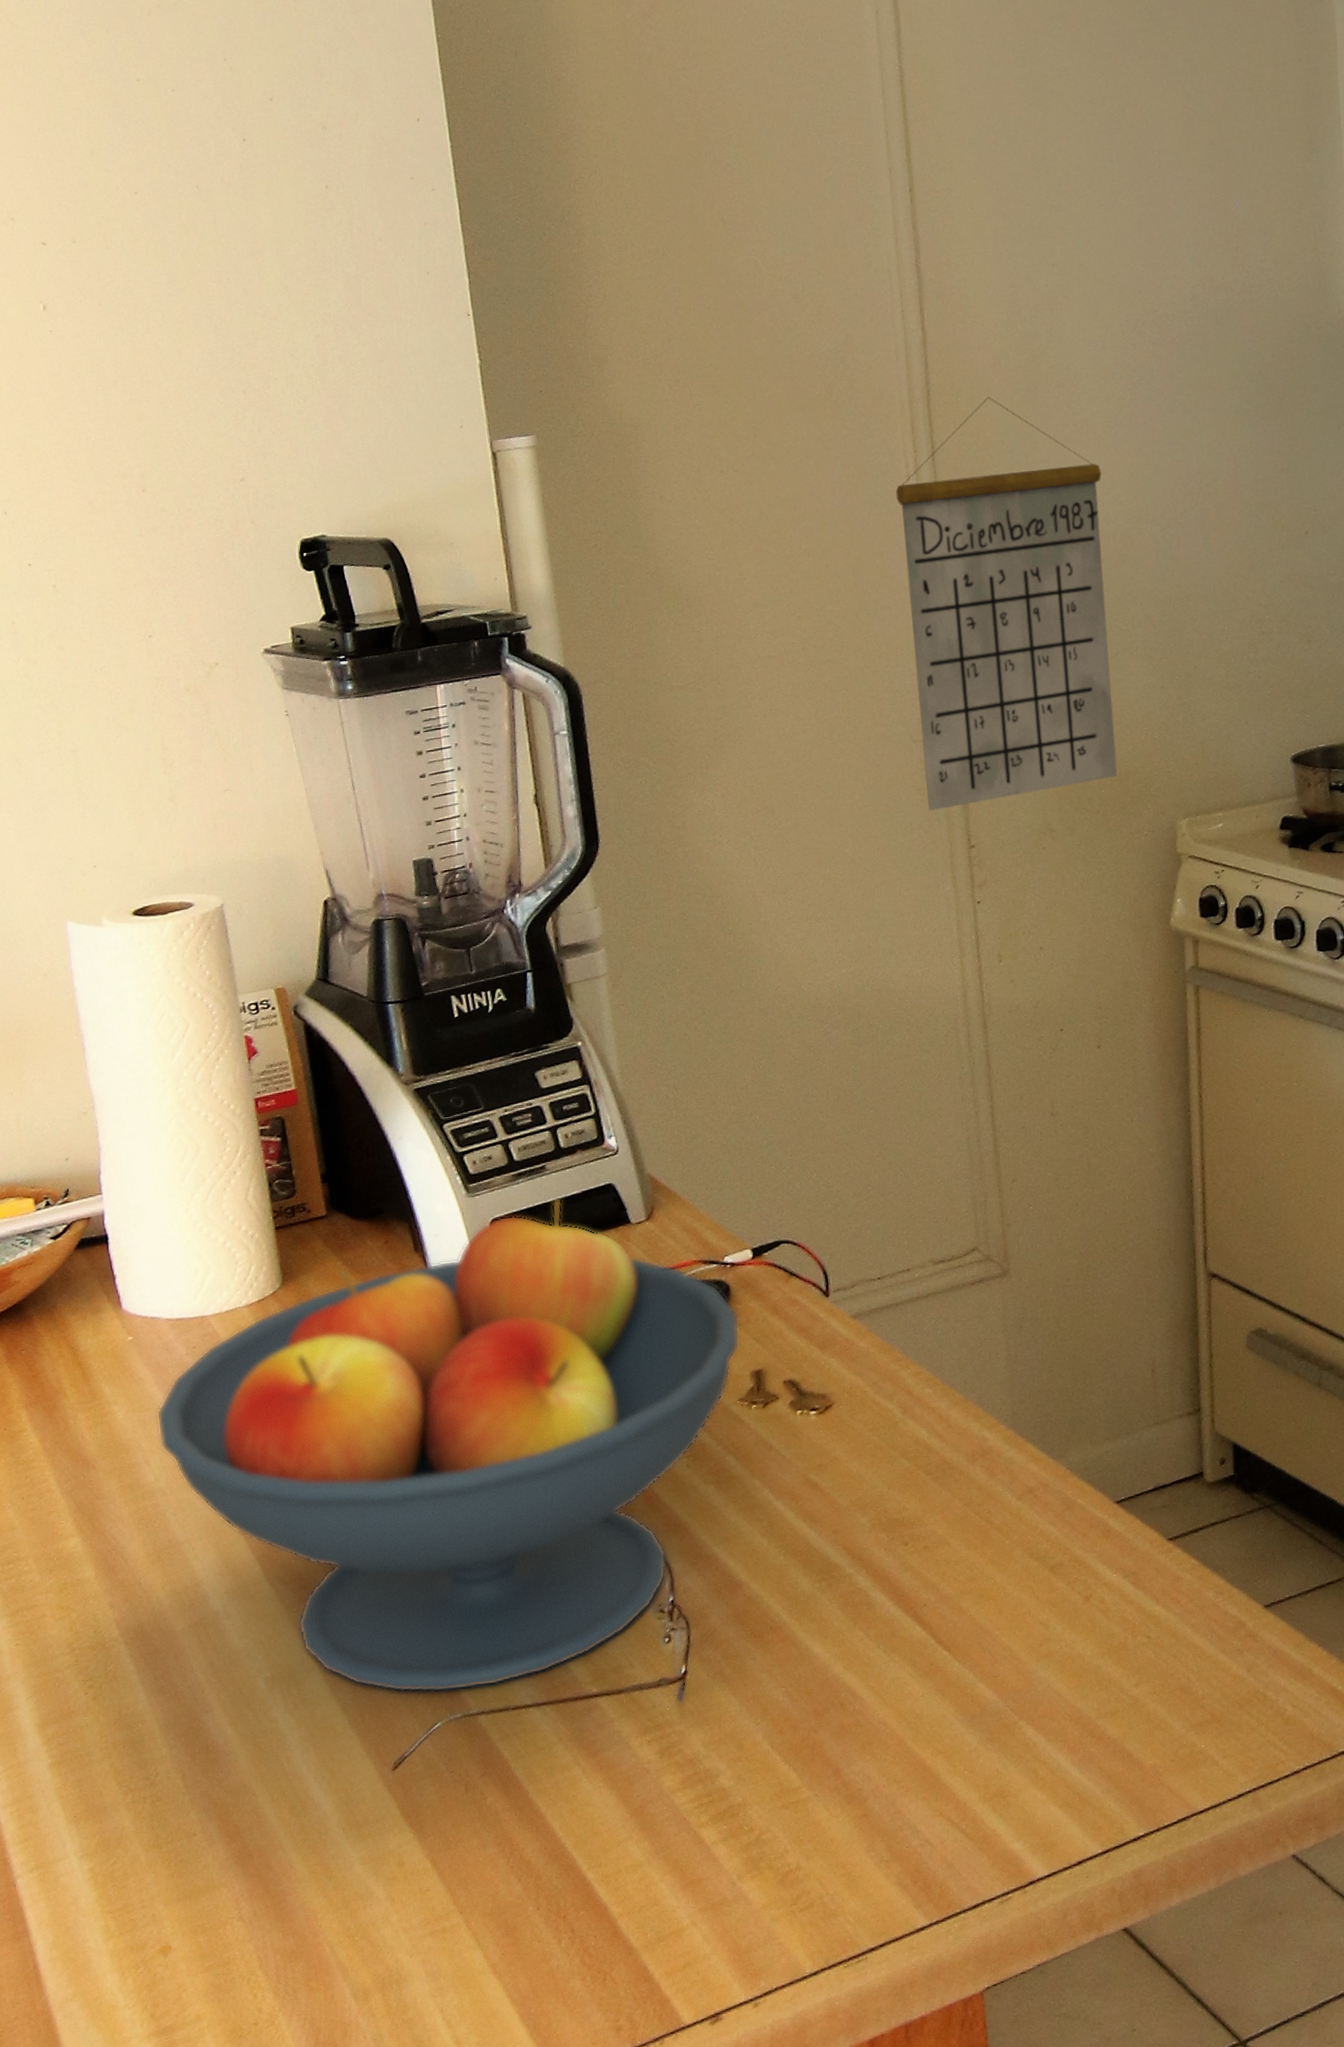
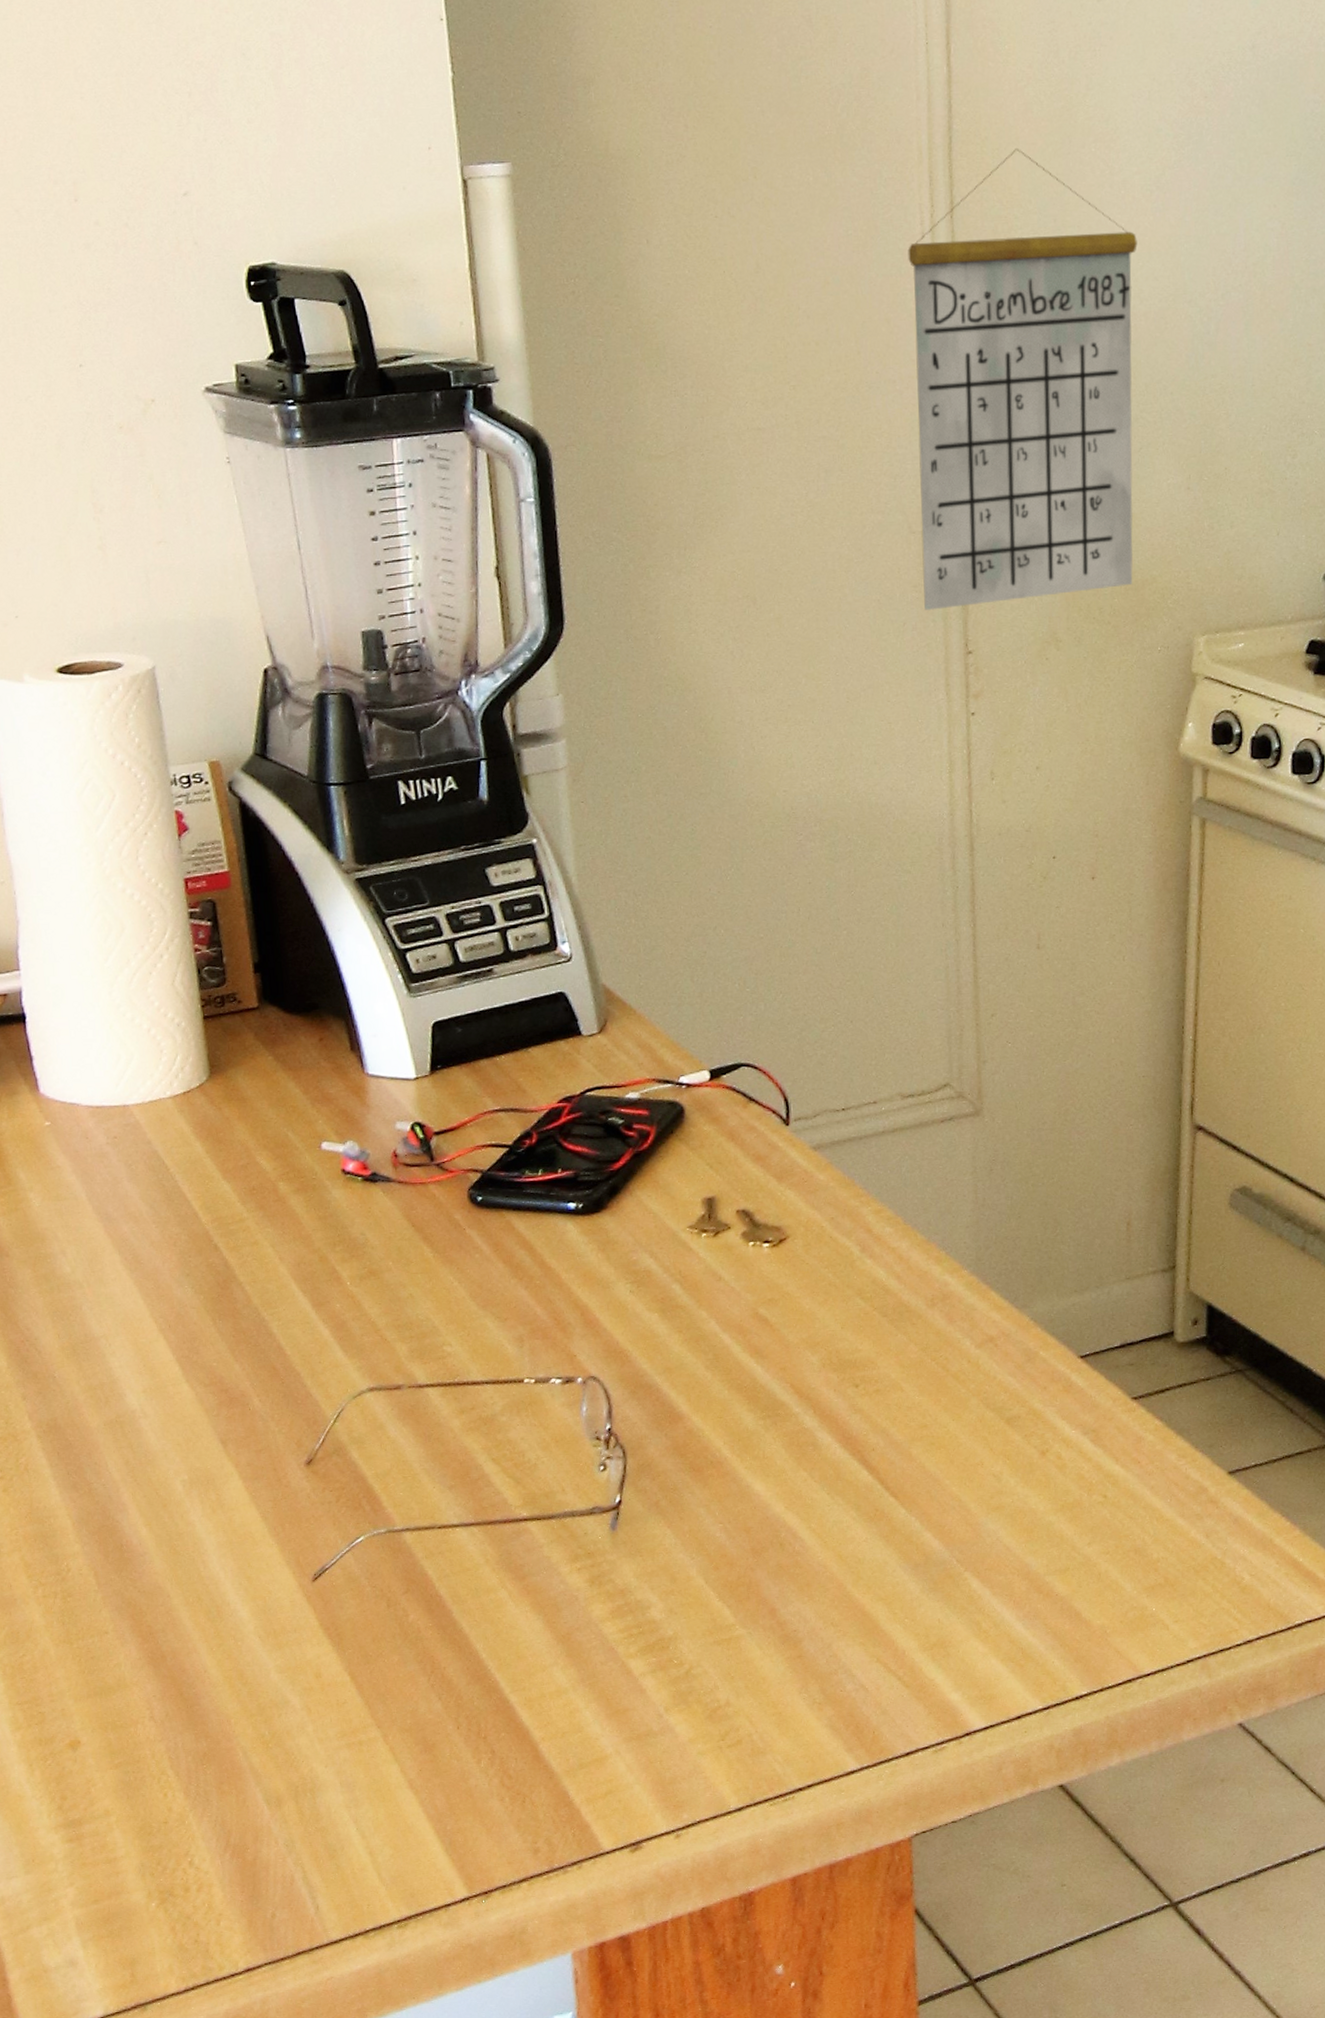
fruit bowl: present [156,1196,740,1693] -> none [74,1002,693,1506]

